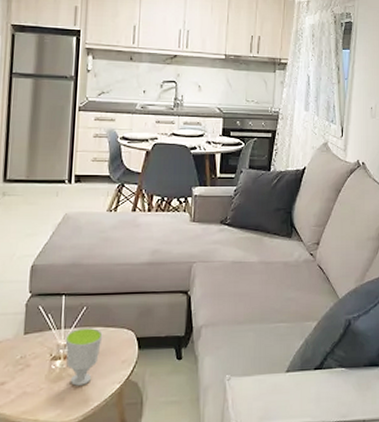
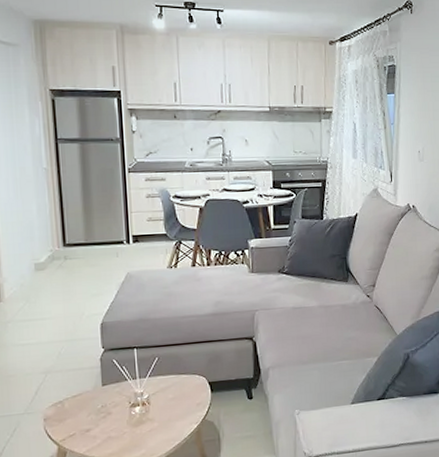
cup: present [65,327,103,386] -> none [141,375,177,428]

